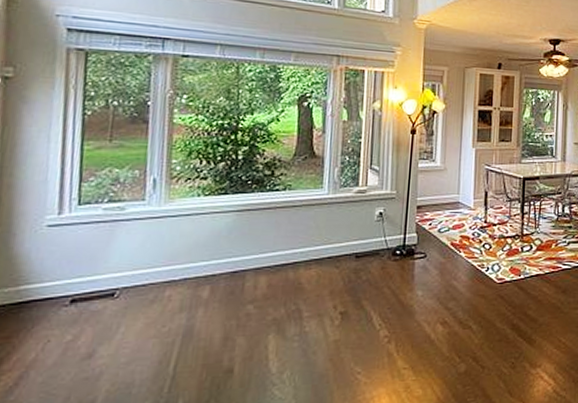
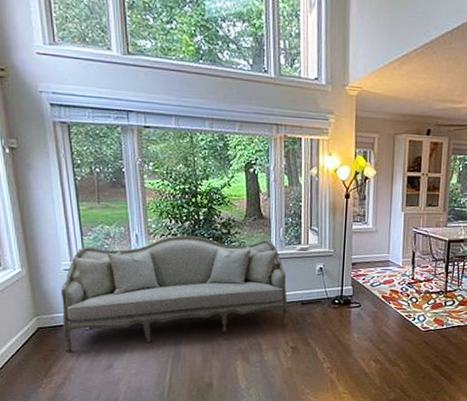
sofa: none [27,179,339,339] -> present [60,235,287,353]

